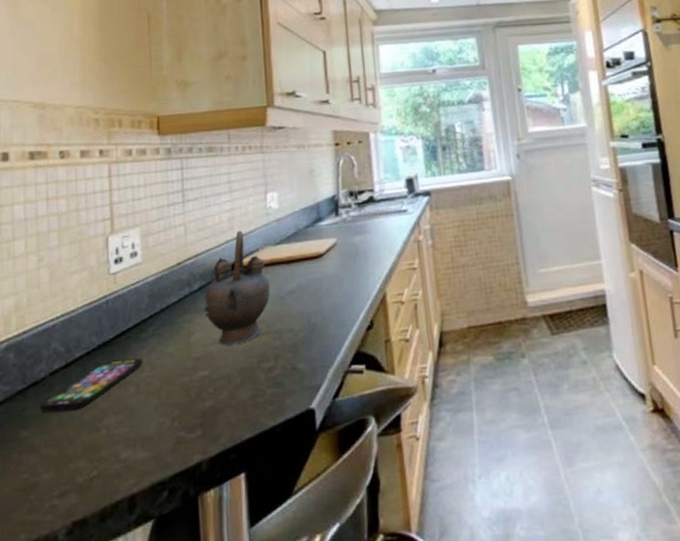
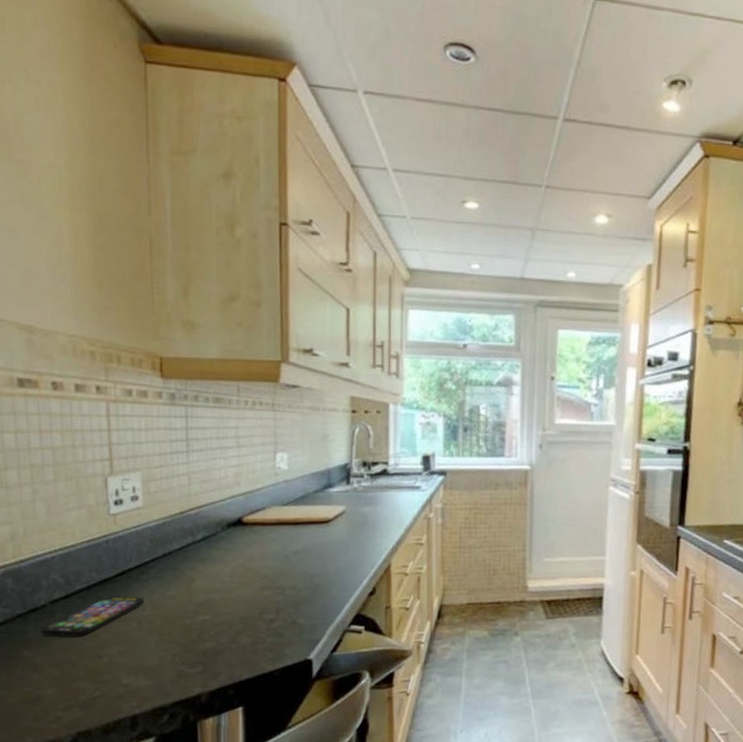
teapot: present [204,230,270,345] -> none [207,487,275,595]

